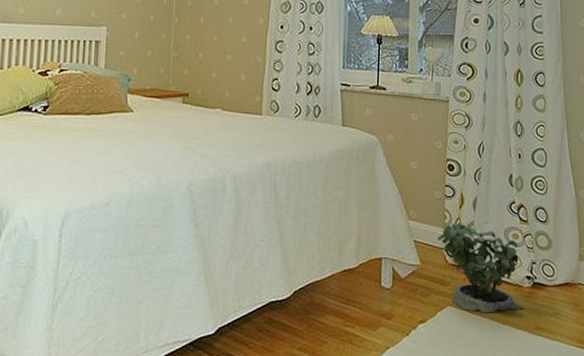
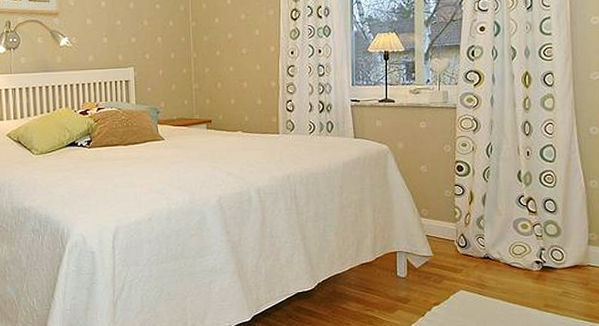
potted plant: present [438,221,525,313] -> none [449,214,534,295]

